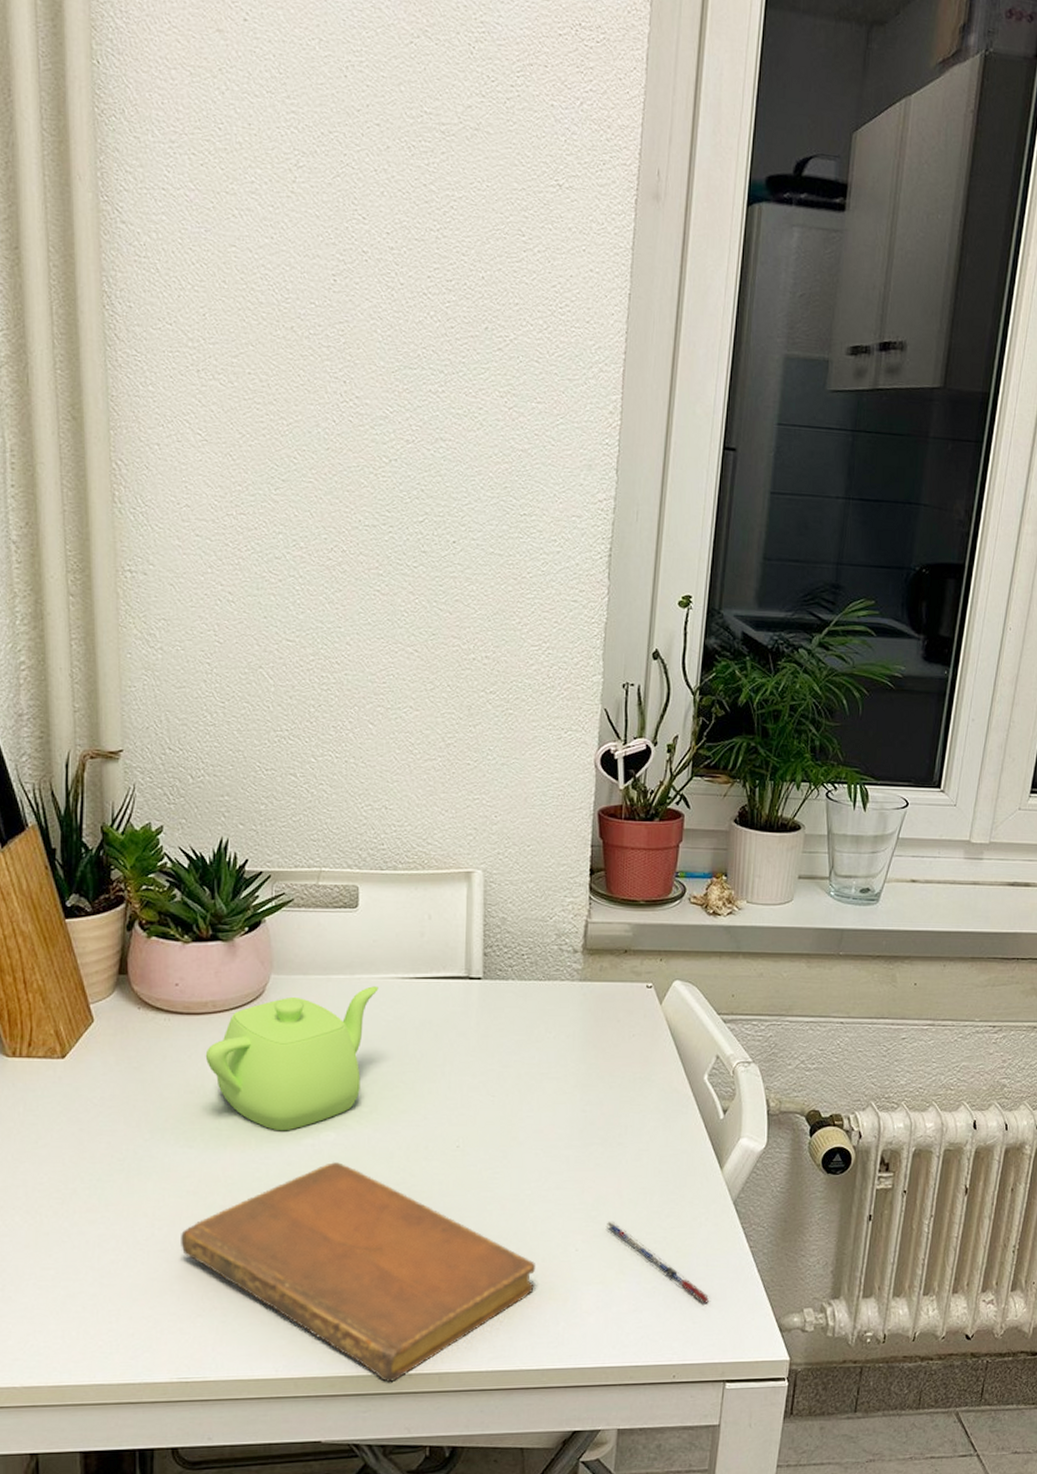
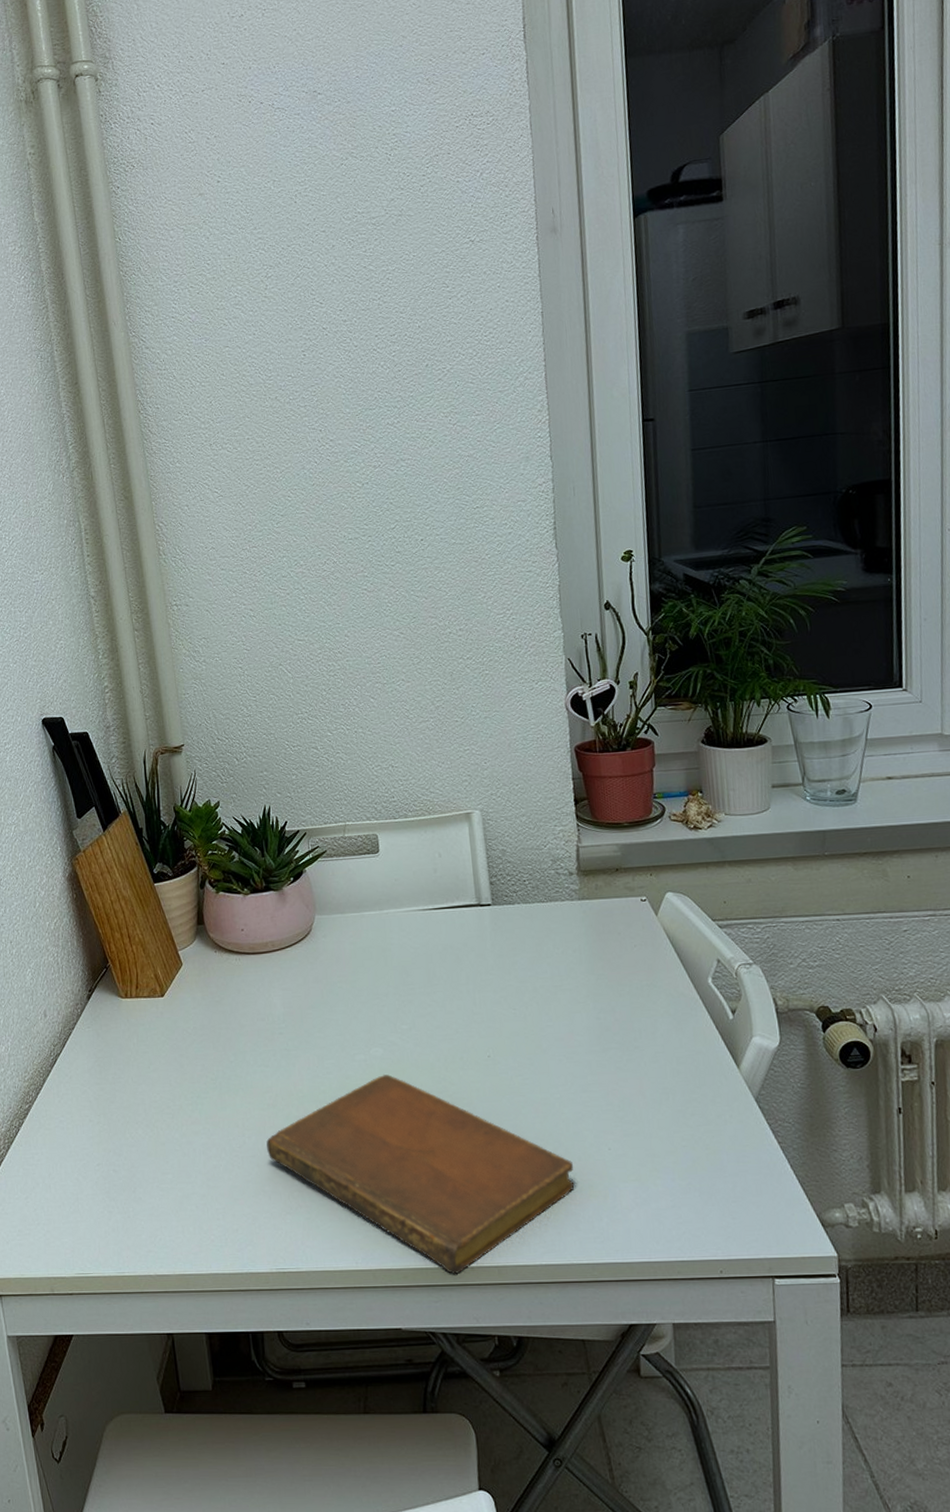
teapot: present [205,986,379,1131] -> none [270,919,404,1050]
pen: present [605,1221,710,1303] -> none [634,1120,746,1199]

